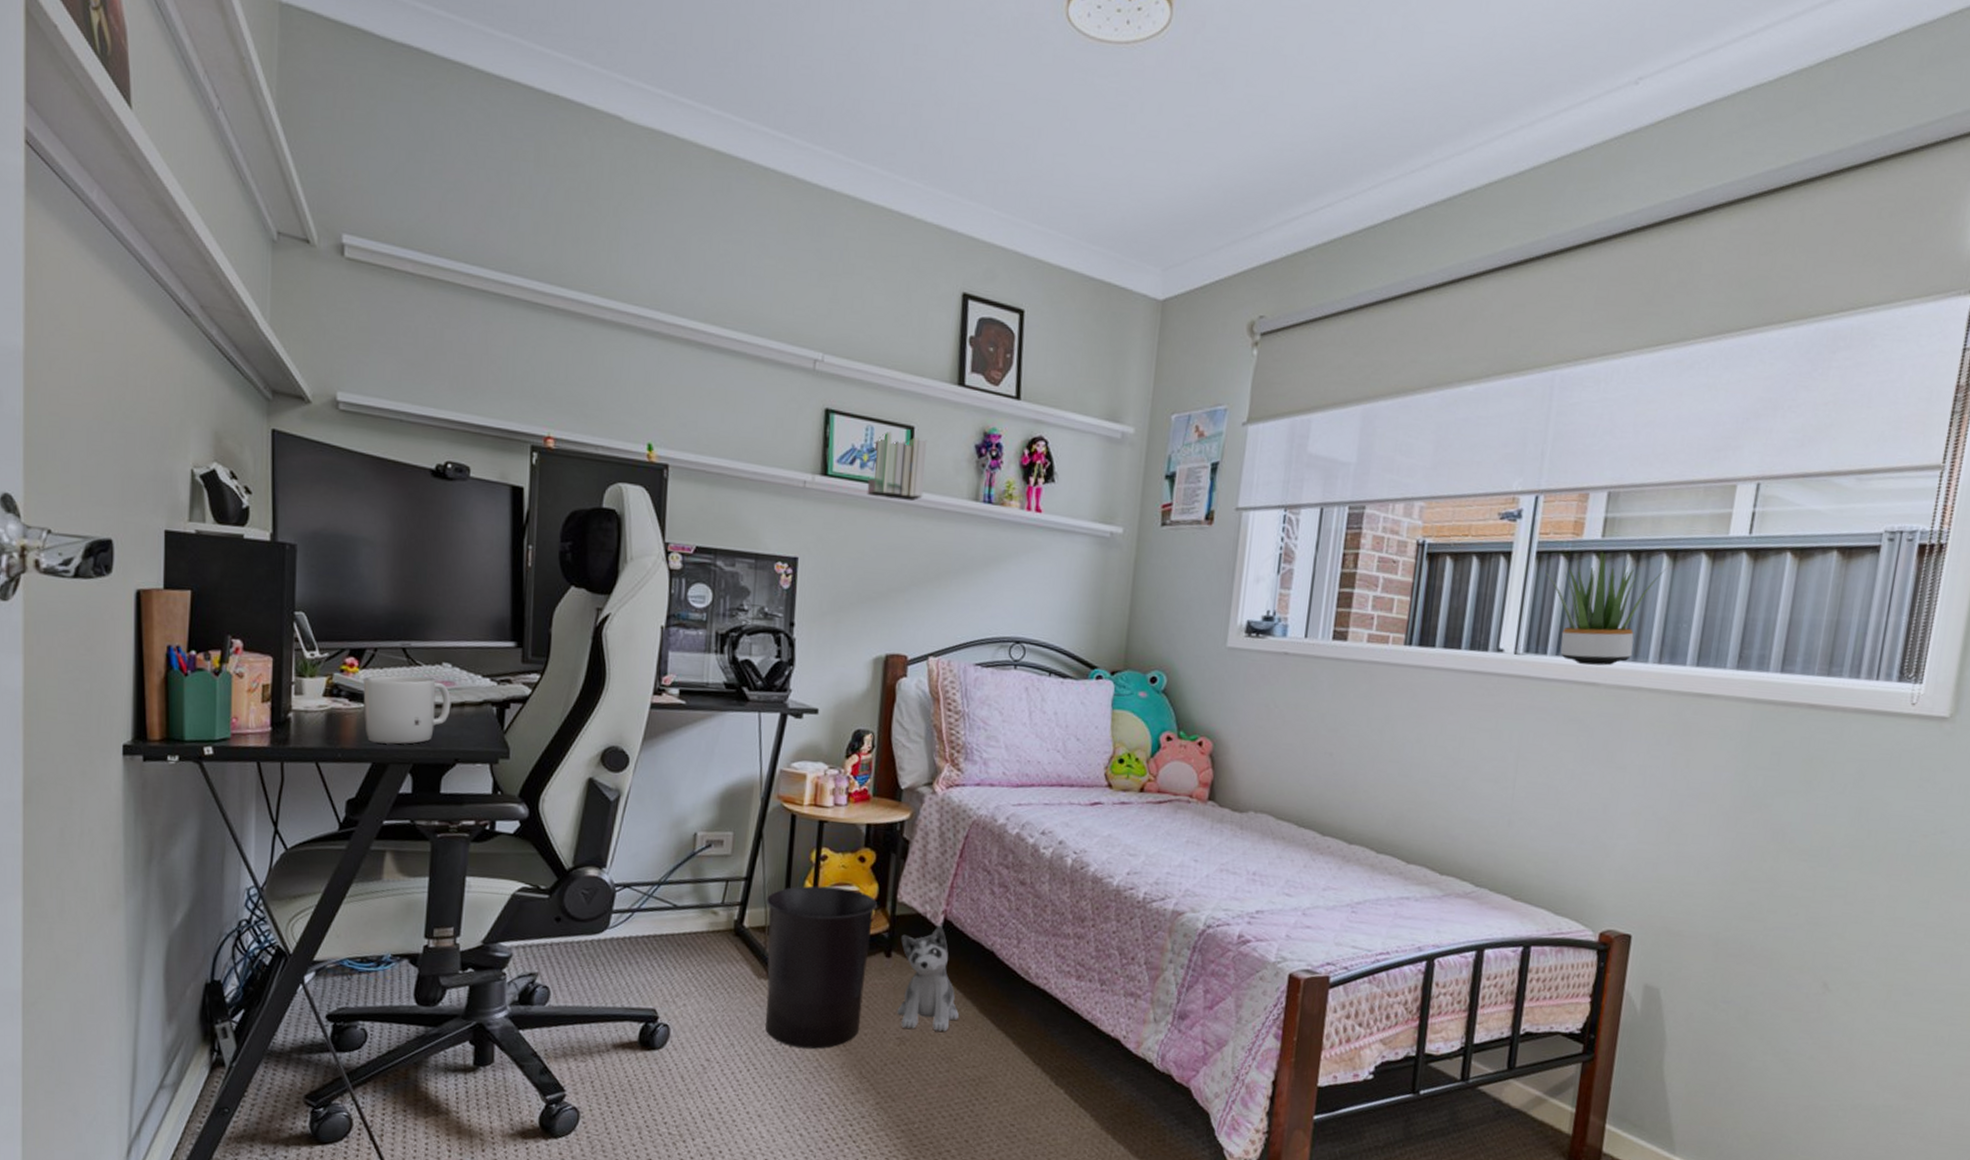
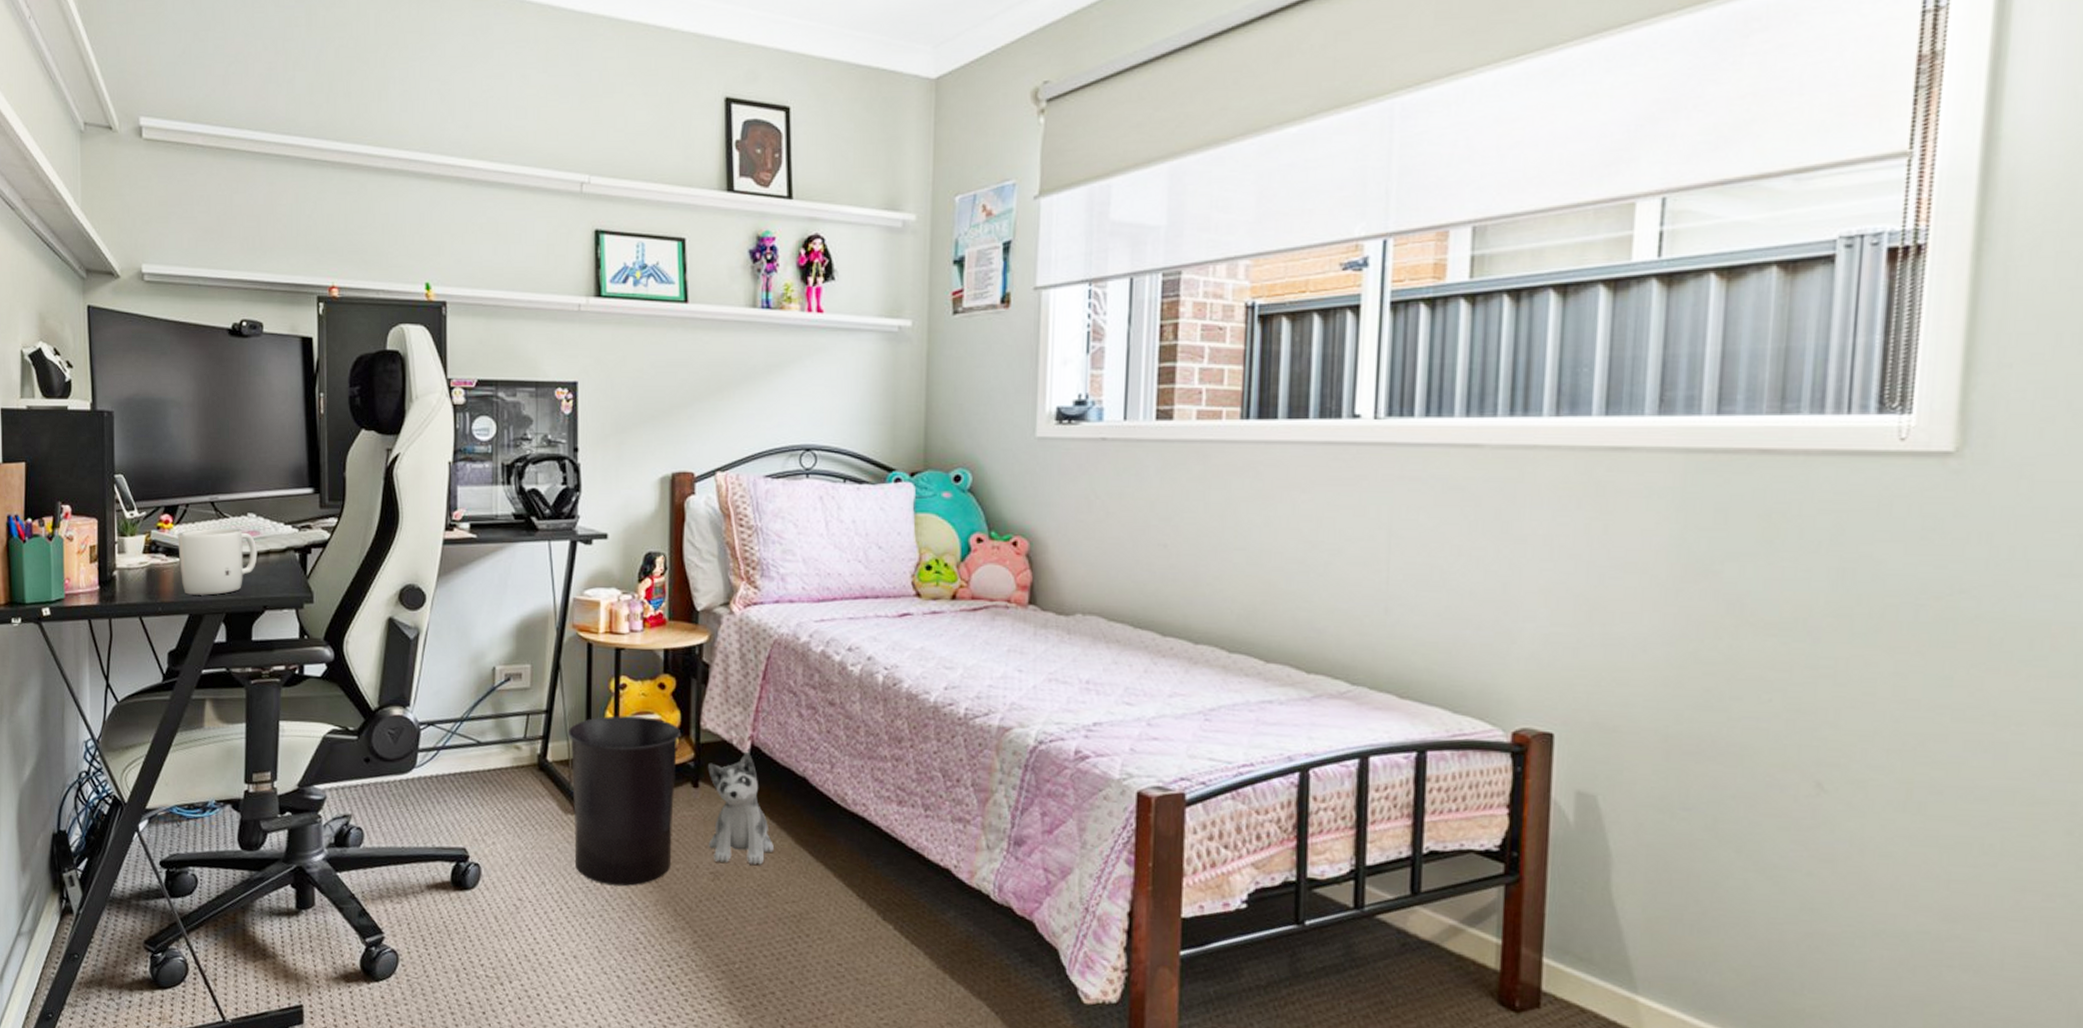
books: present [867,432,928,502] -> none [642,246,700,315]
potted plant: present [1544,552,1668,666] -> none [1402,295,1556,425]

